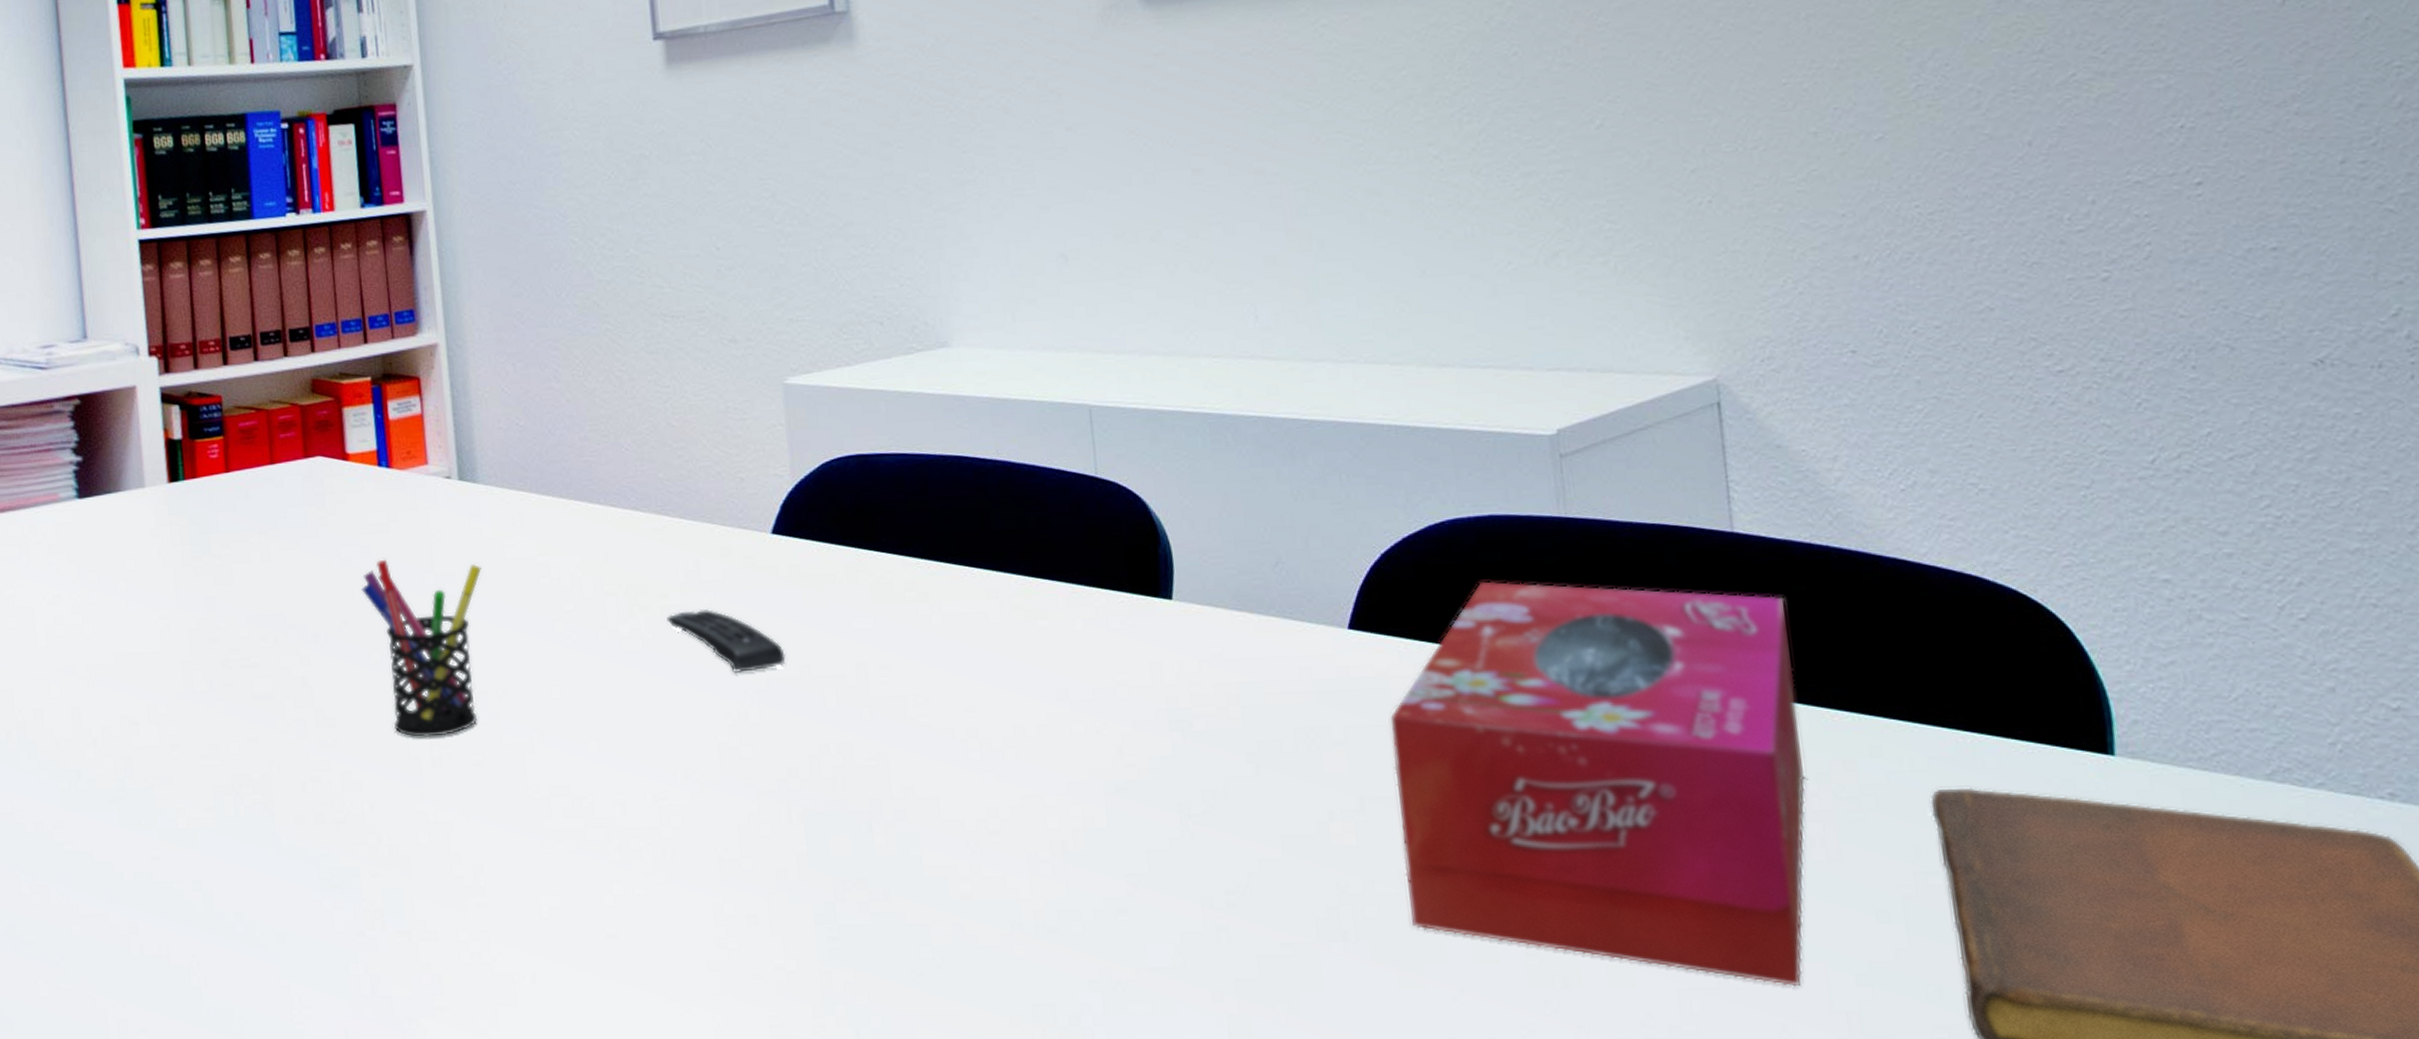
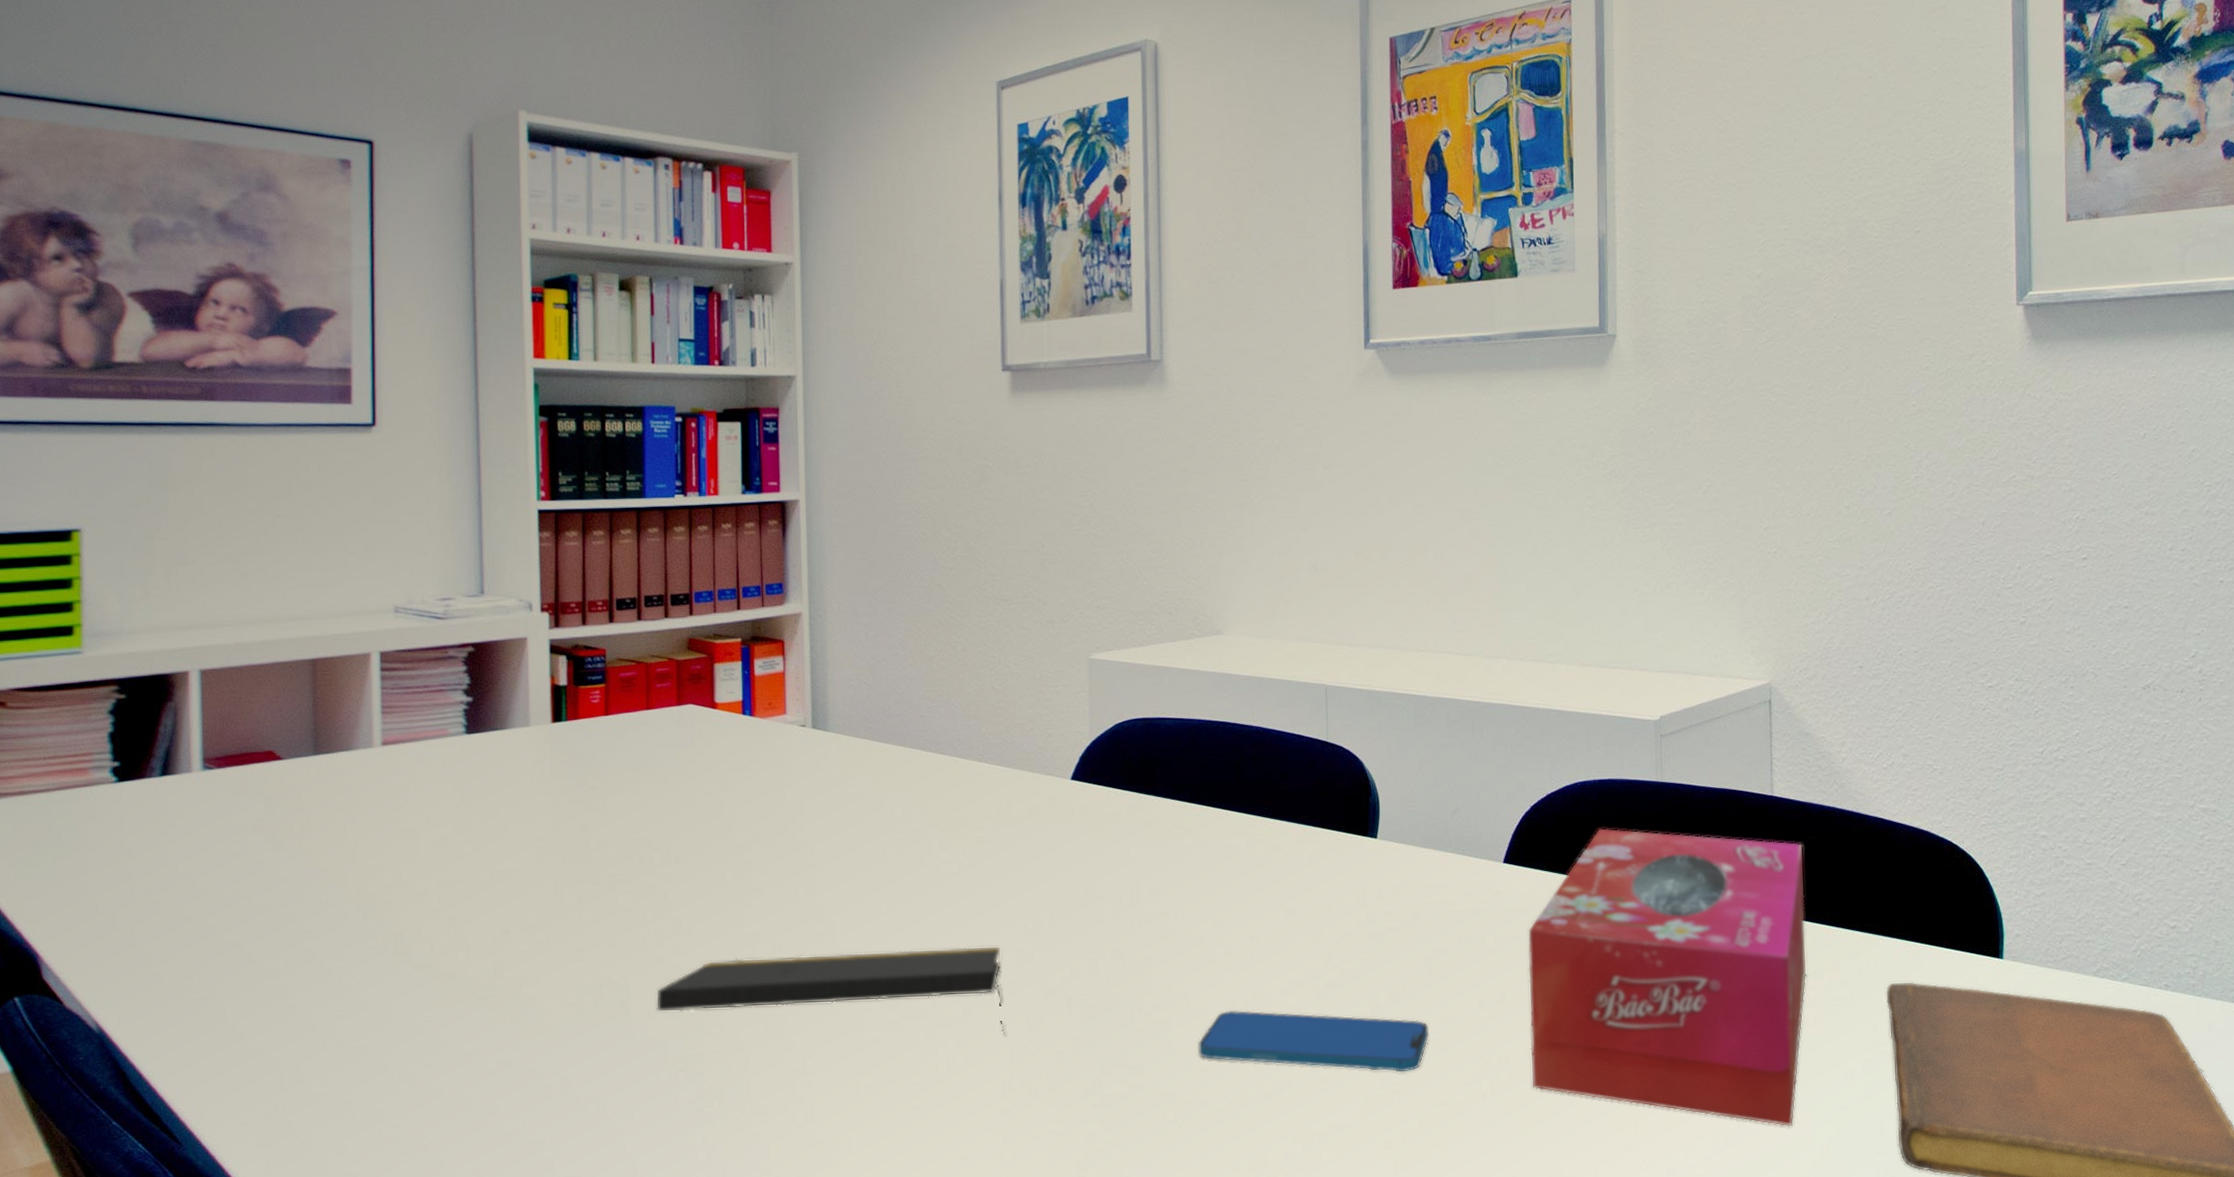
notepad: none [302,738,712,851] -> present [655,945,1005,1037]
pen holder: present [361,559,482,737] -> none [721,793,827,944]
remote control: present [667,609,786,674] -> none [980,840,1075,893]
smartphone: none [955,820,1262,903] -> present [1198,1010,1429,1073]

